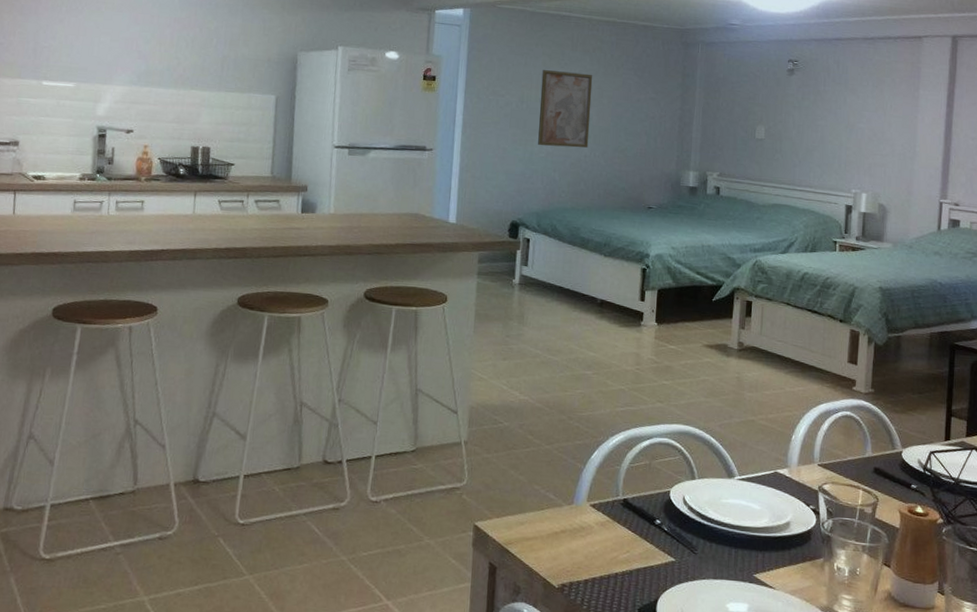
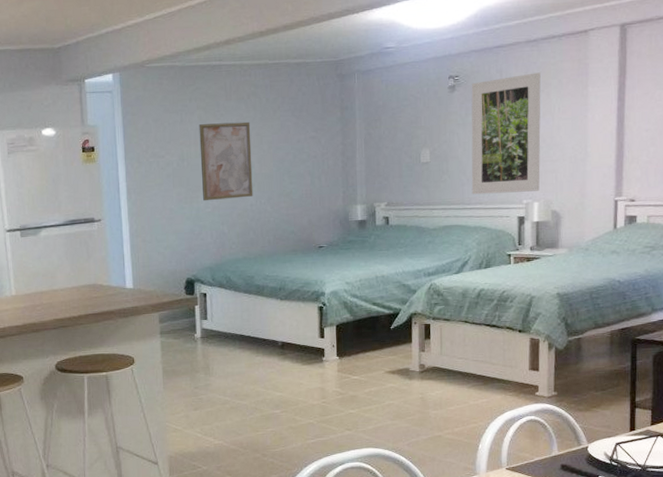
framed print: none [802,68,875,183] -> present [471,72,541,195]

